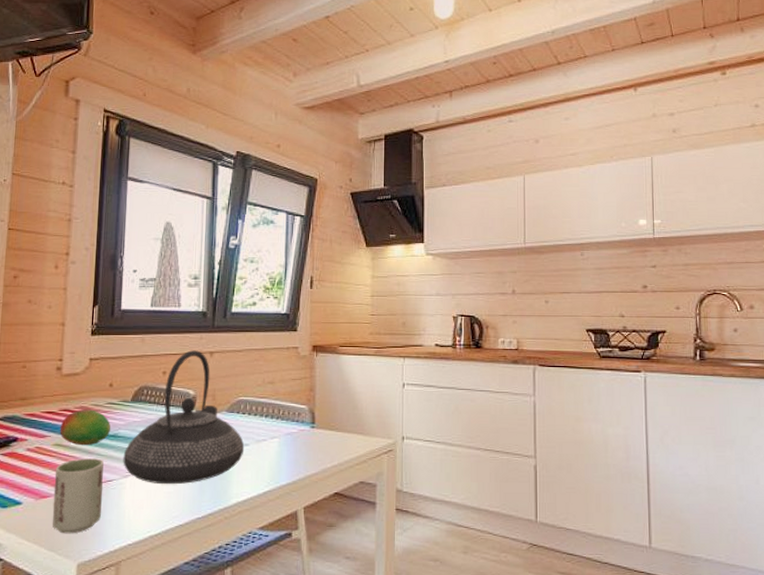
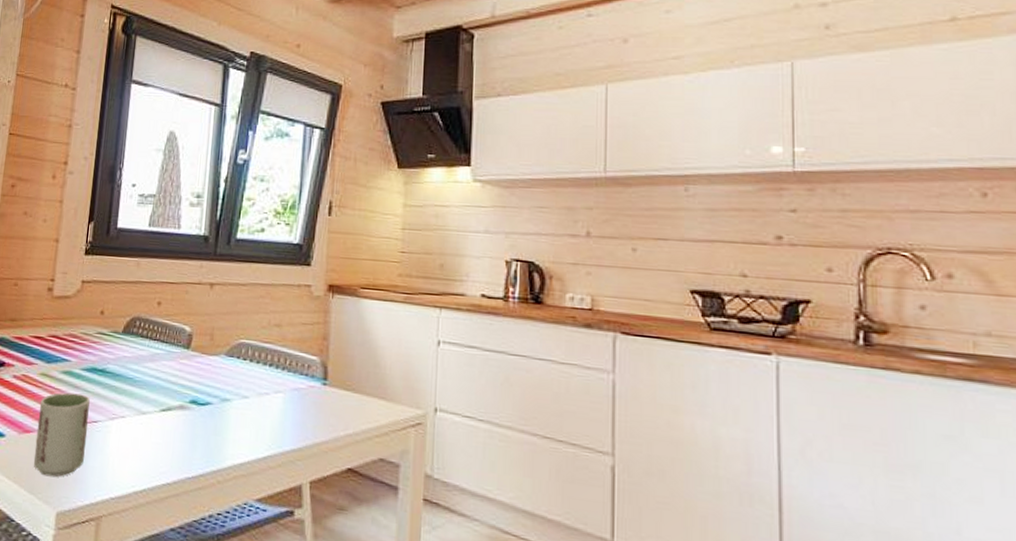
fruit: present [59,408,111,446] -> none [47,336,100,379]
teapot: present [123,350,245,485] -> none [110,279,244,436]

